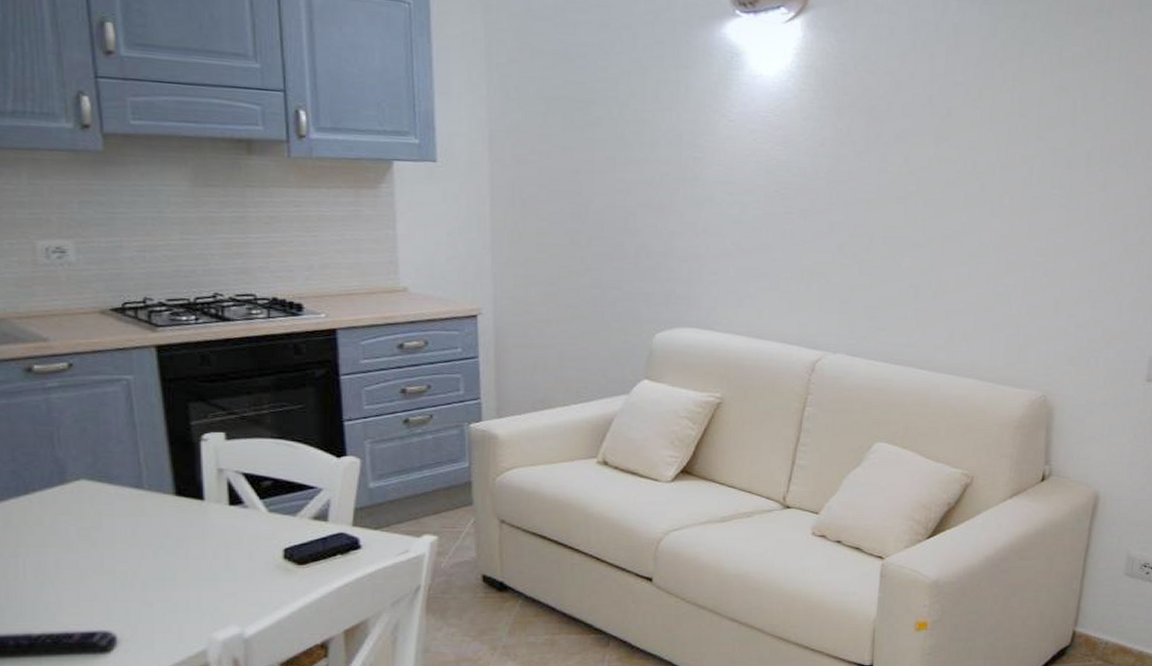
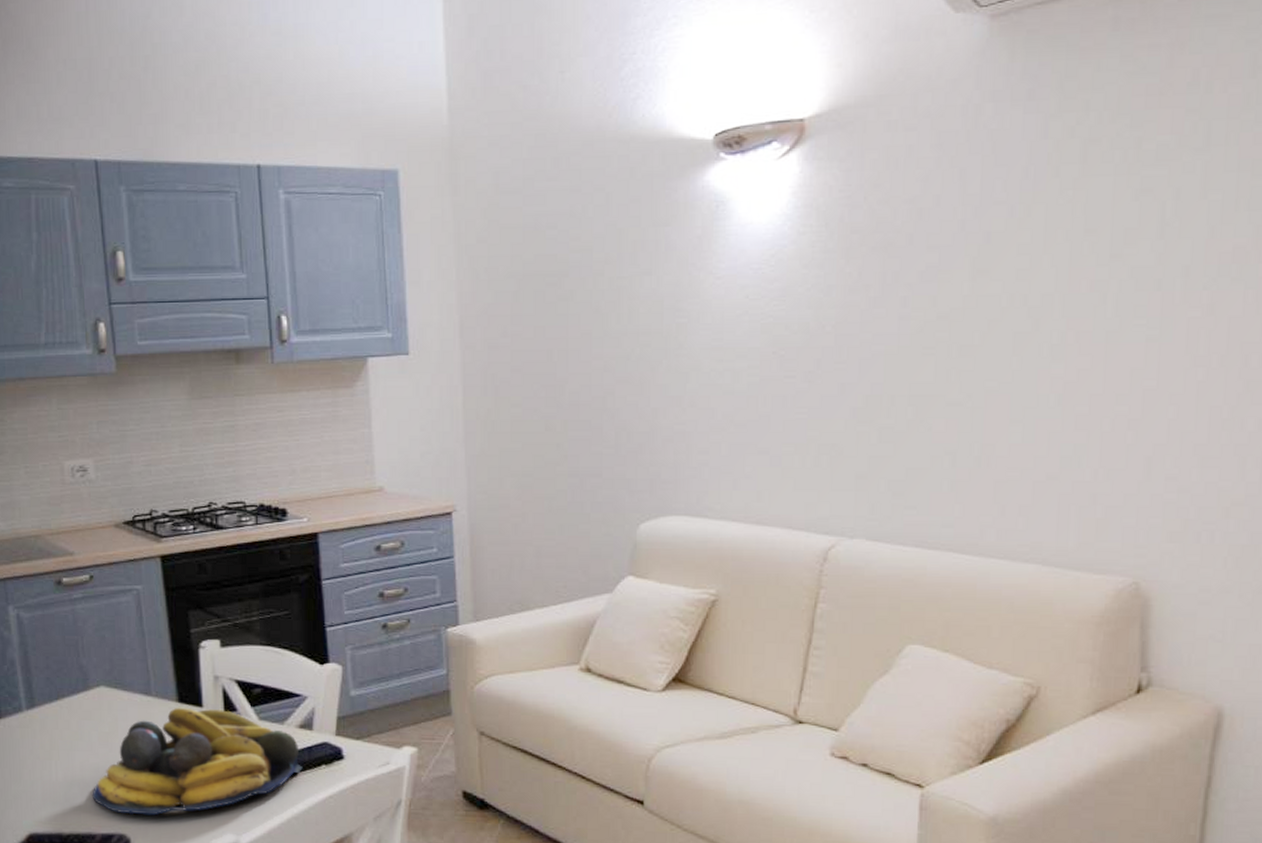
fruit bowl: none [69,500,316,611] -> present [92,707,303,816]

